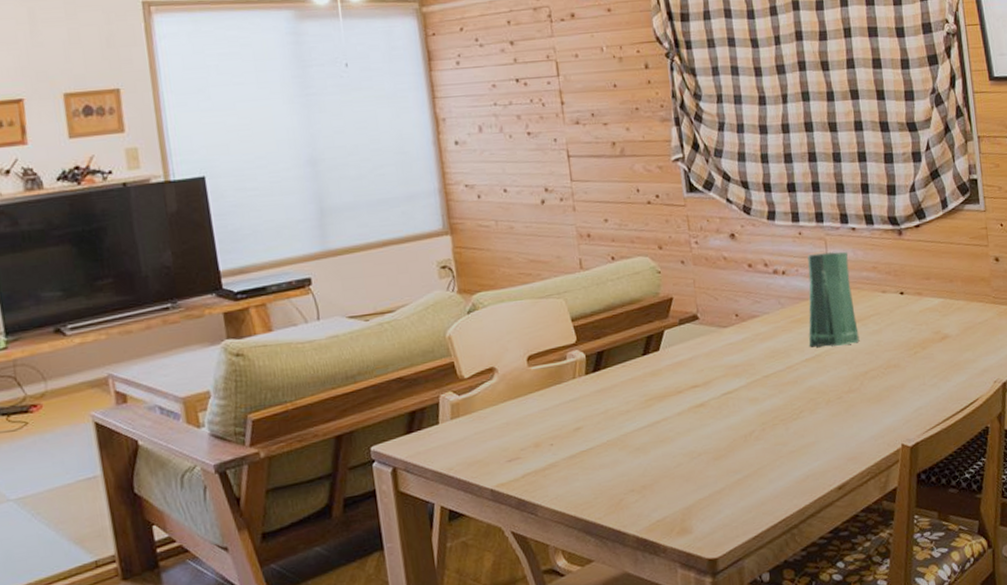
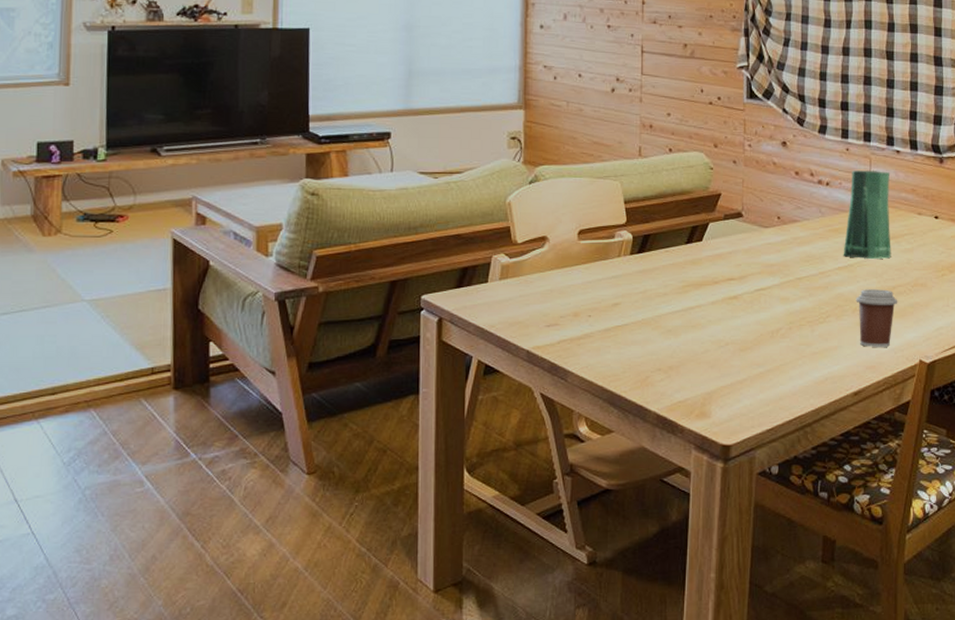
coffee cup: none [828,375,872,438] -> present [856,289,898,347]

